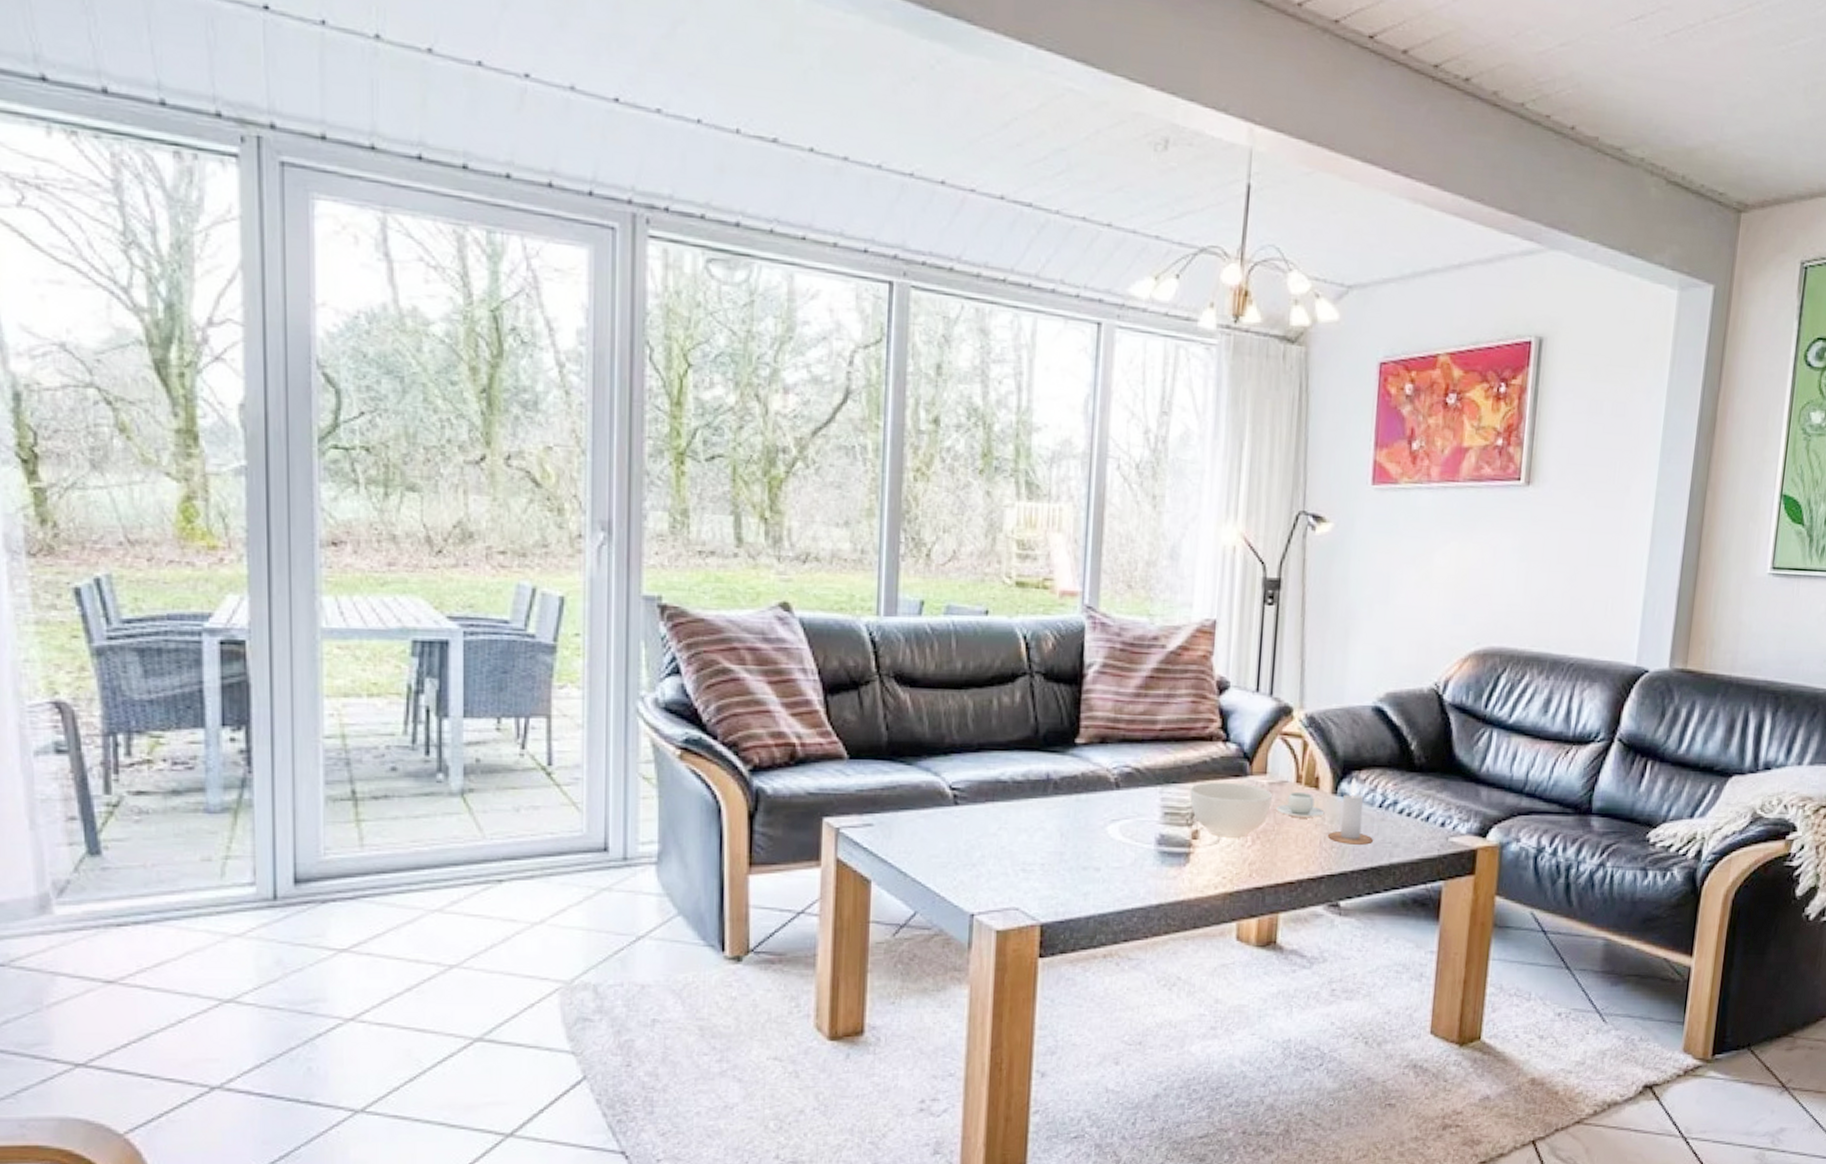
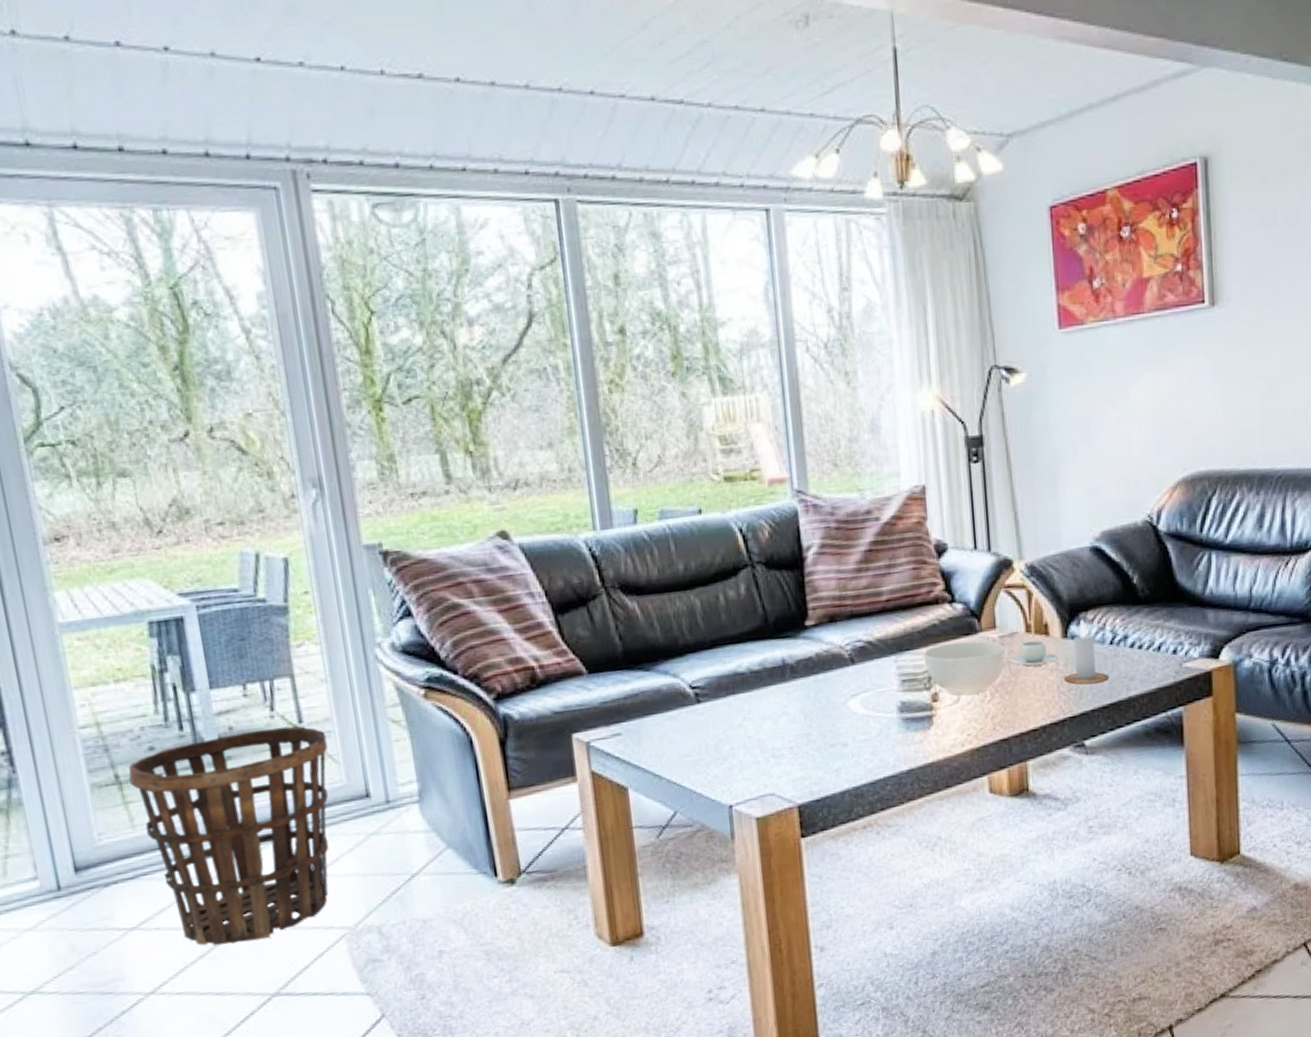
basket: none [364,766,574,981] -> present [128,726,329,945]

